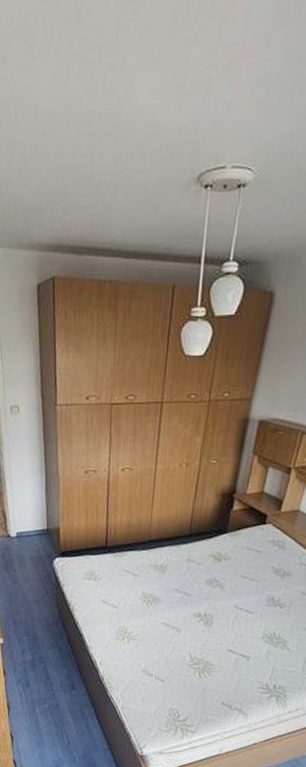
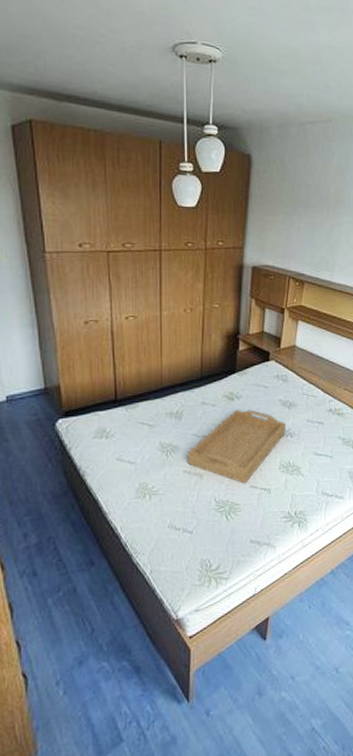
serving tray: none [167,570,276,647] -> present [188,409,286,484]

